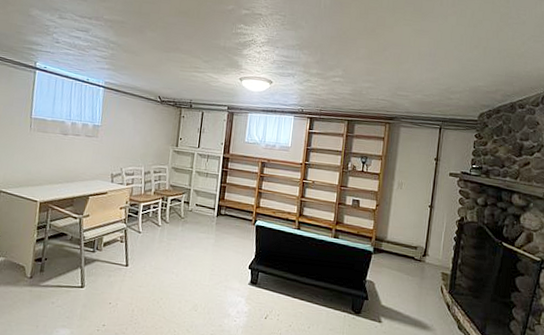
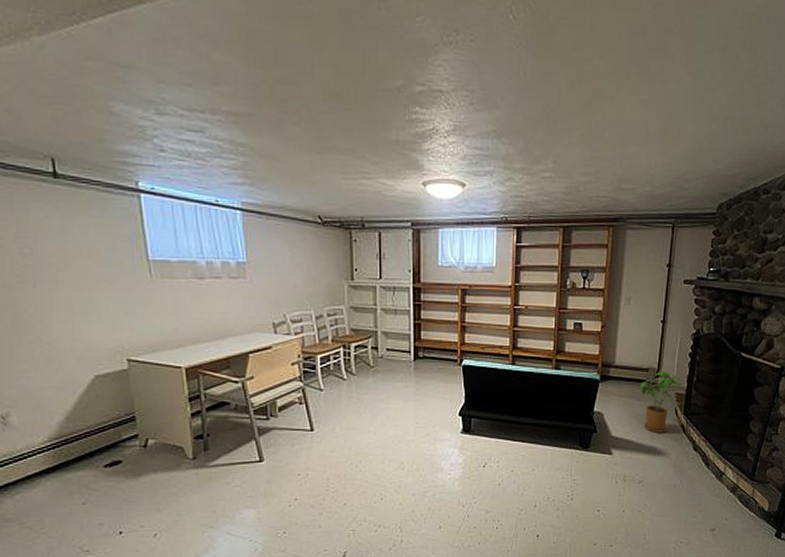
house plant: none [409,250,447,308] -> present [640,371,682,433]

